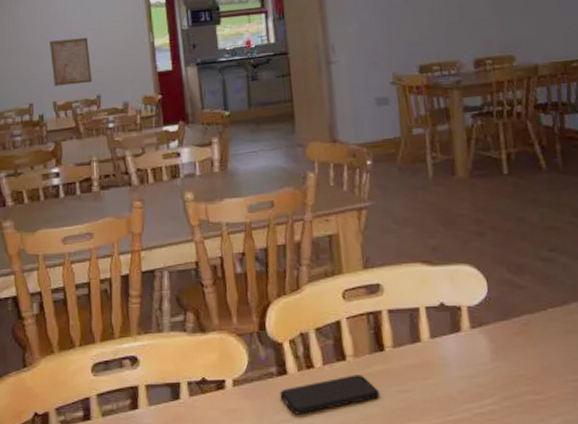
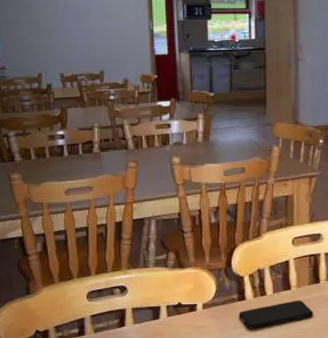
wall art: present [50,37,92,87] -> none [59,19,96,60]

